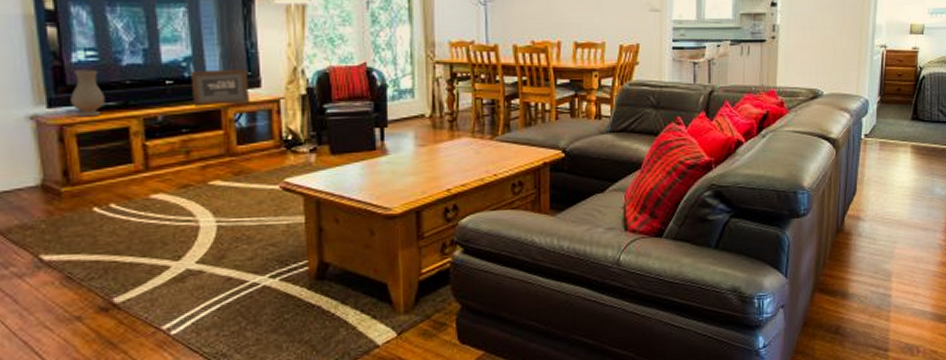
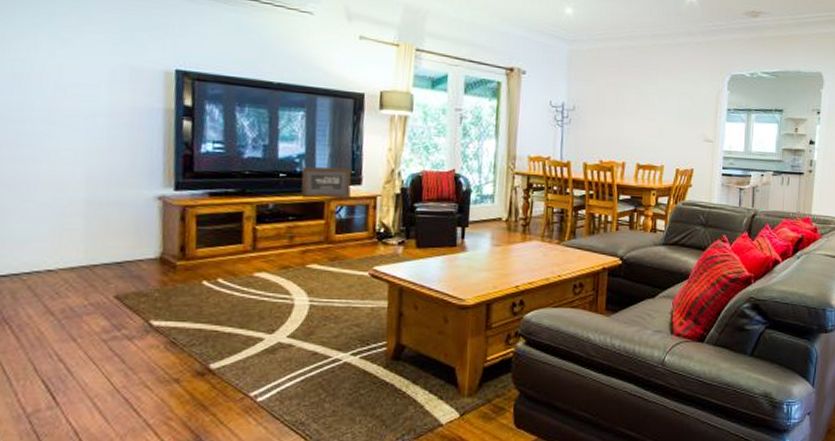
vase: present [71,69,105,119] -> none [195,158,226,202]

